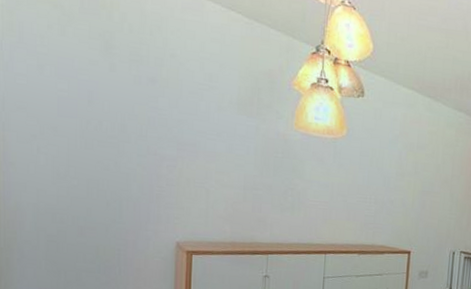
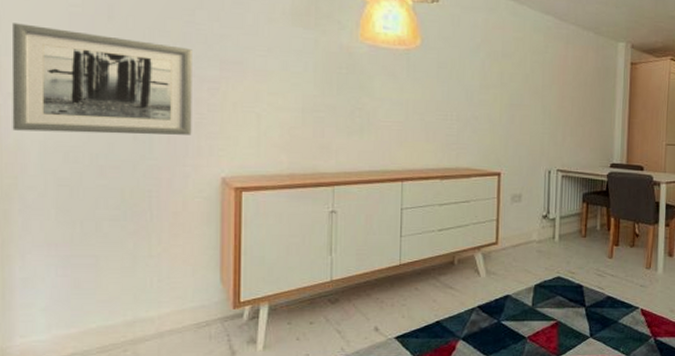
wall art: none [13,104,155,205] -> present [11,23,192,135]

